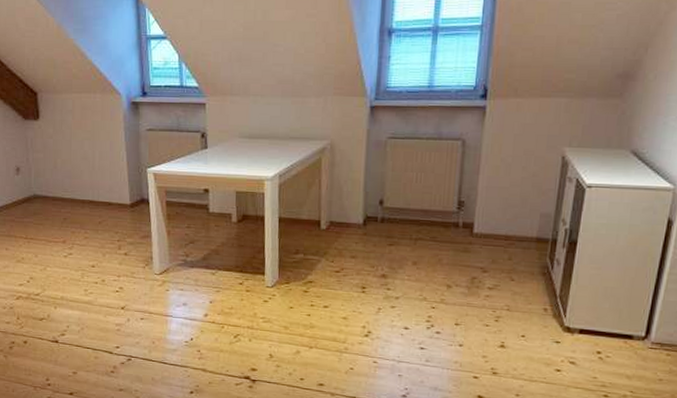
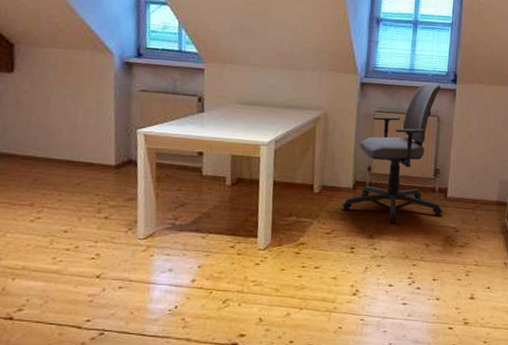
office chair: none [351,99,467,262] -> present [342,82,442,223]

